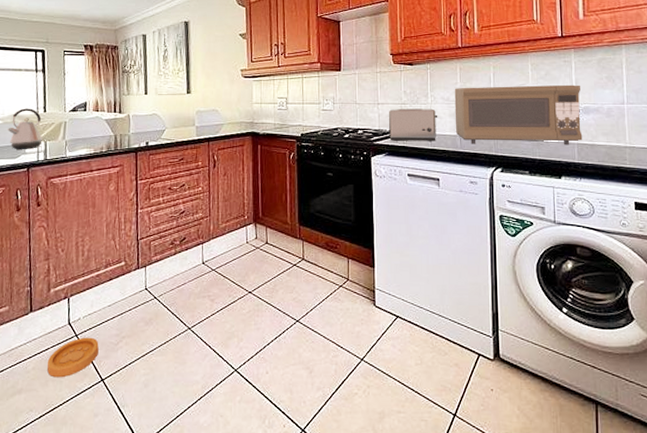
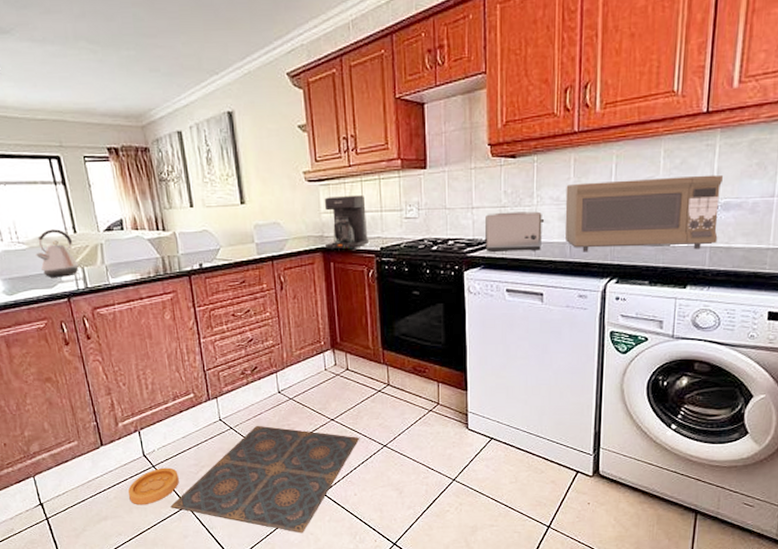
bath mat: none [86,297,274,415] -> present [170,426,359,534]
coffee maker: none [254,89,291,135] -> present [324,194,369,250]

